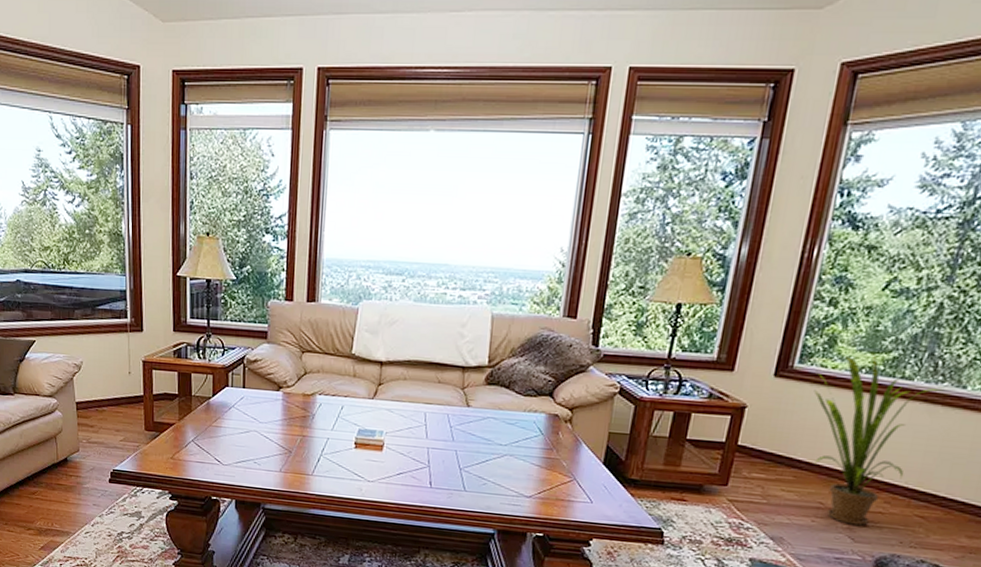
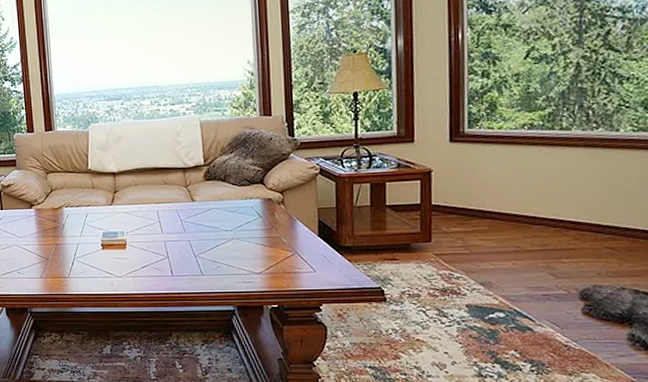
house plant: present [814,353,943,526] -> none [485,112,599,263]

